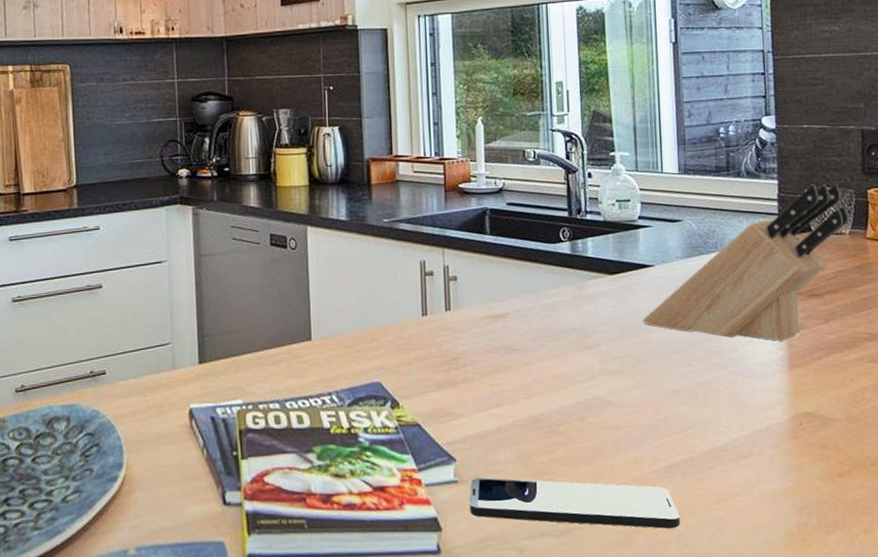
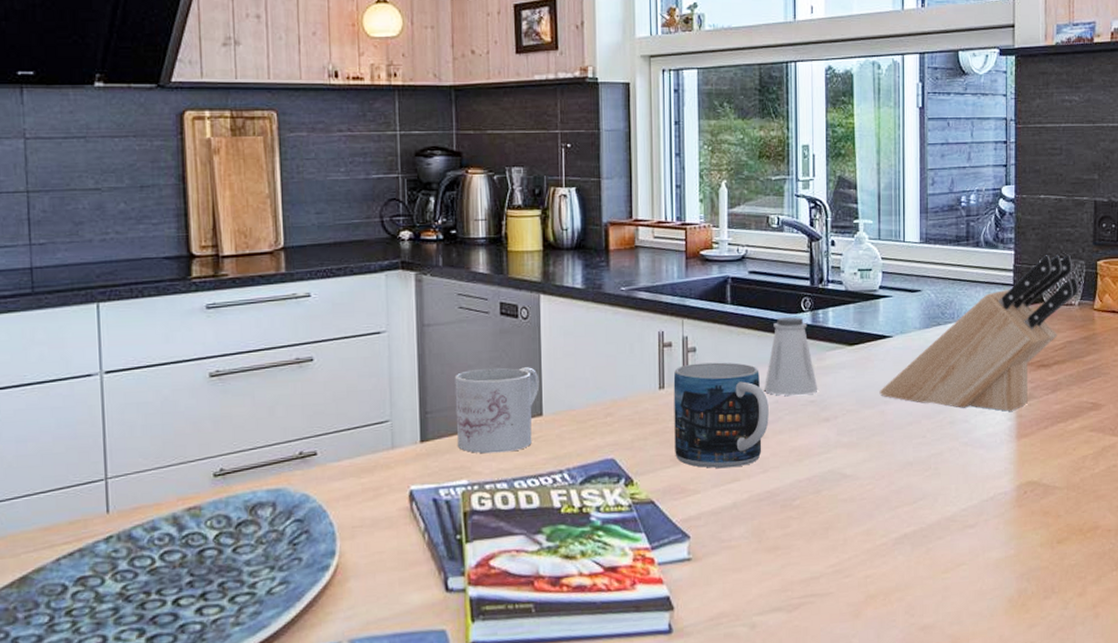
mug: none [229,294,308,375] -> present [454,367,540,454]
mug: none [435,290,531,394] -> present [673,362,769,468]
smartphone: present [469,477,680,529] -> none [703,554,908,600]
saltshaker: none [526,247,580,324] -> present [765,317,818,396]

